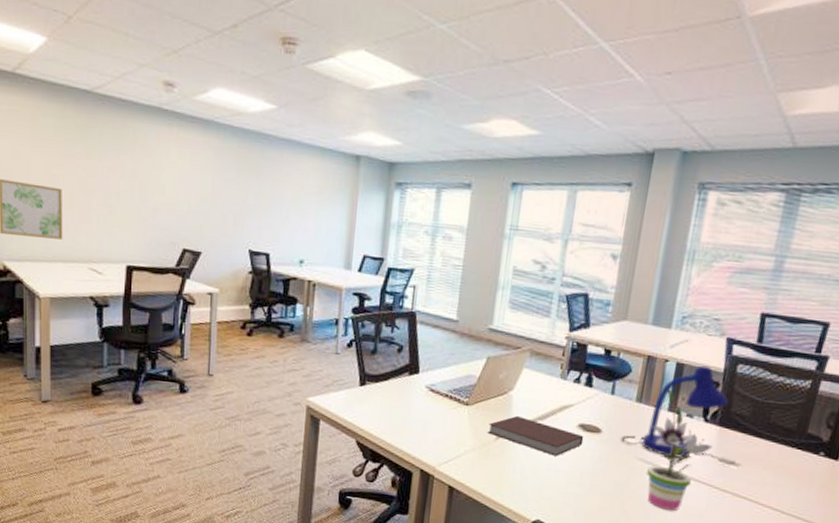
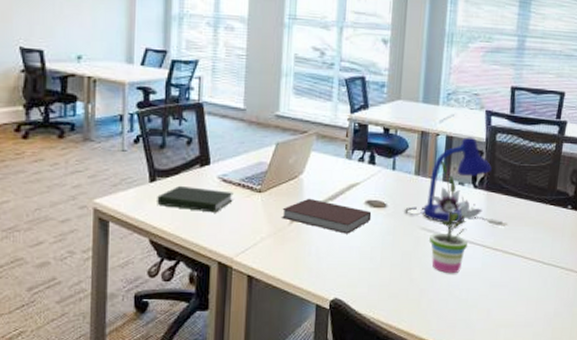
book: none [365,391,440,421] -> present [157,185,234,213]

